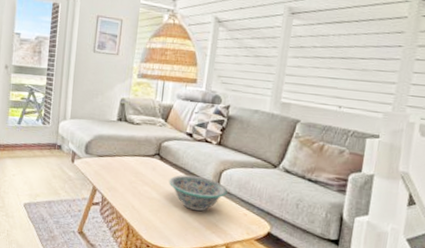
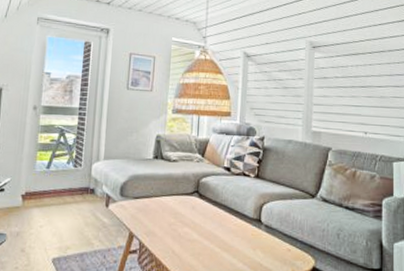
decorative bowl: present [168,174,227,212] -> none [209,211,269,251]

